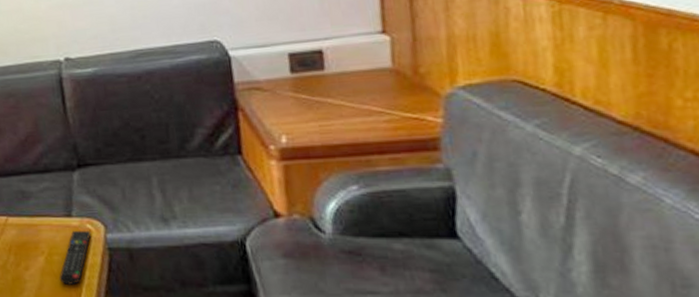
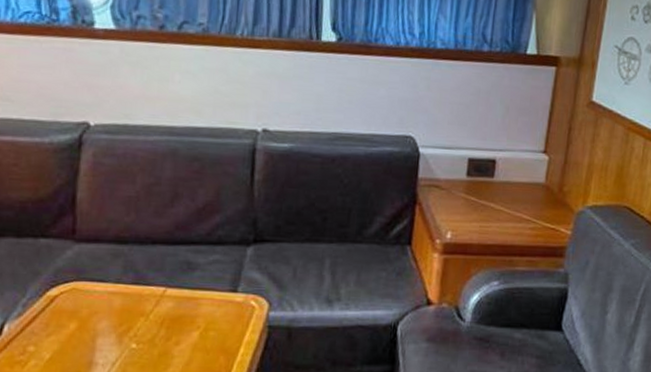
remote control: present [59,230,91,285] -> none [210,306,254,362]

